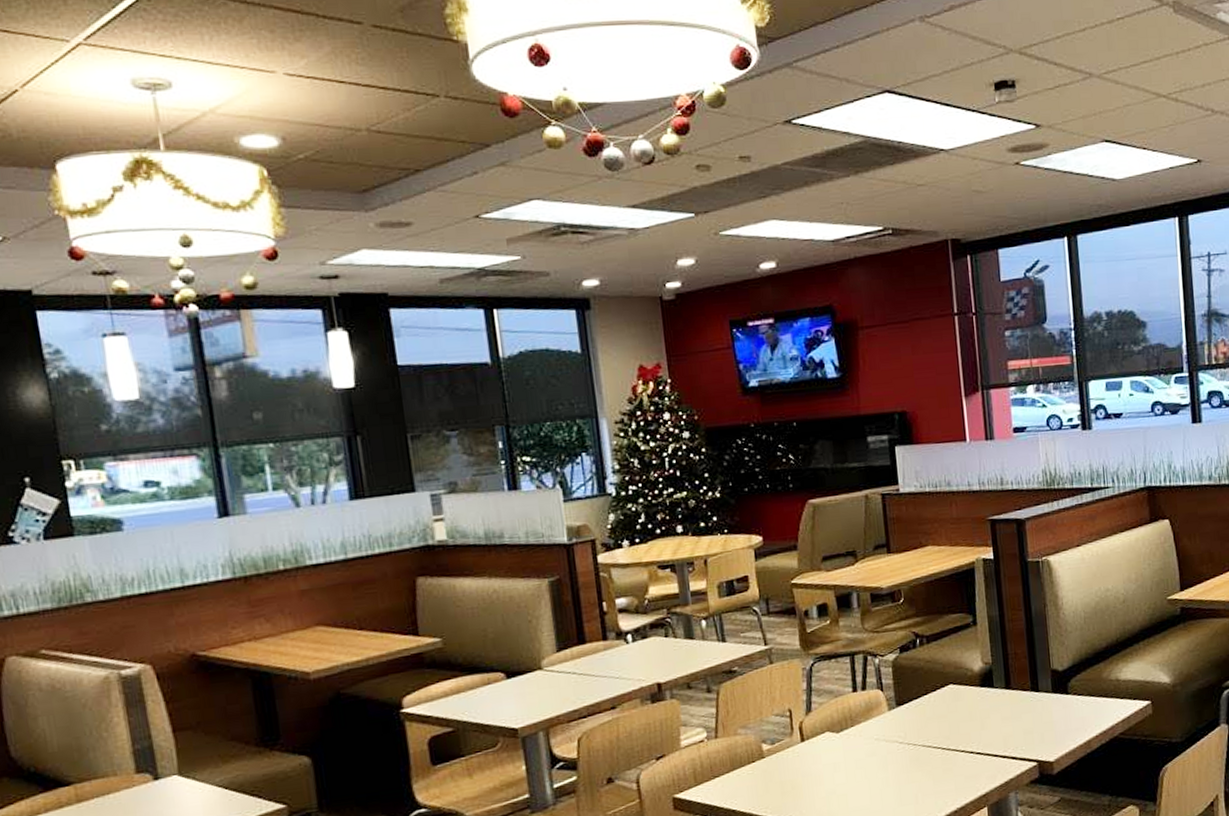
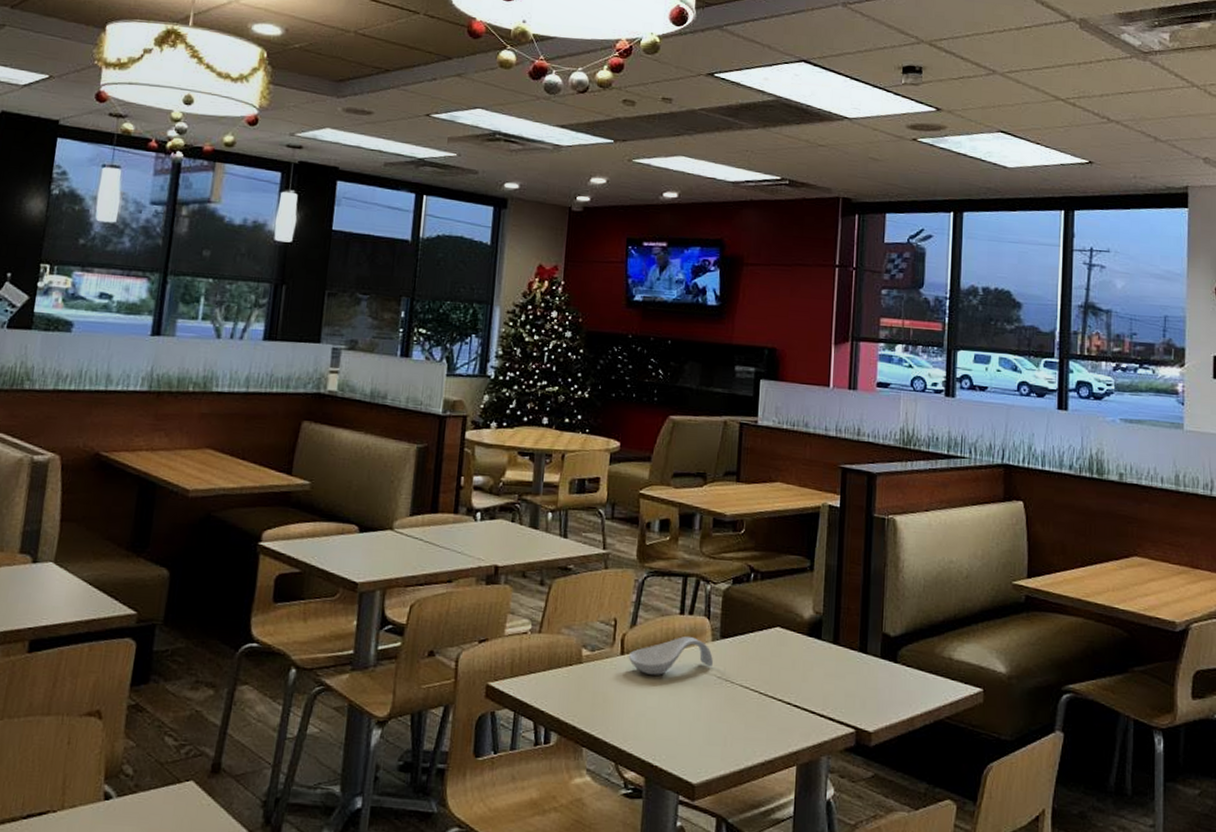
spoon rest: none [809,711,893,755] -> present [628,637,713,675]

